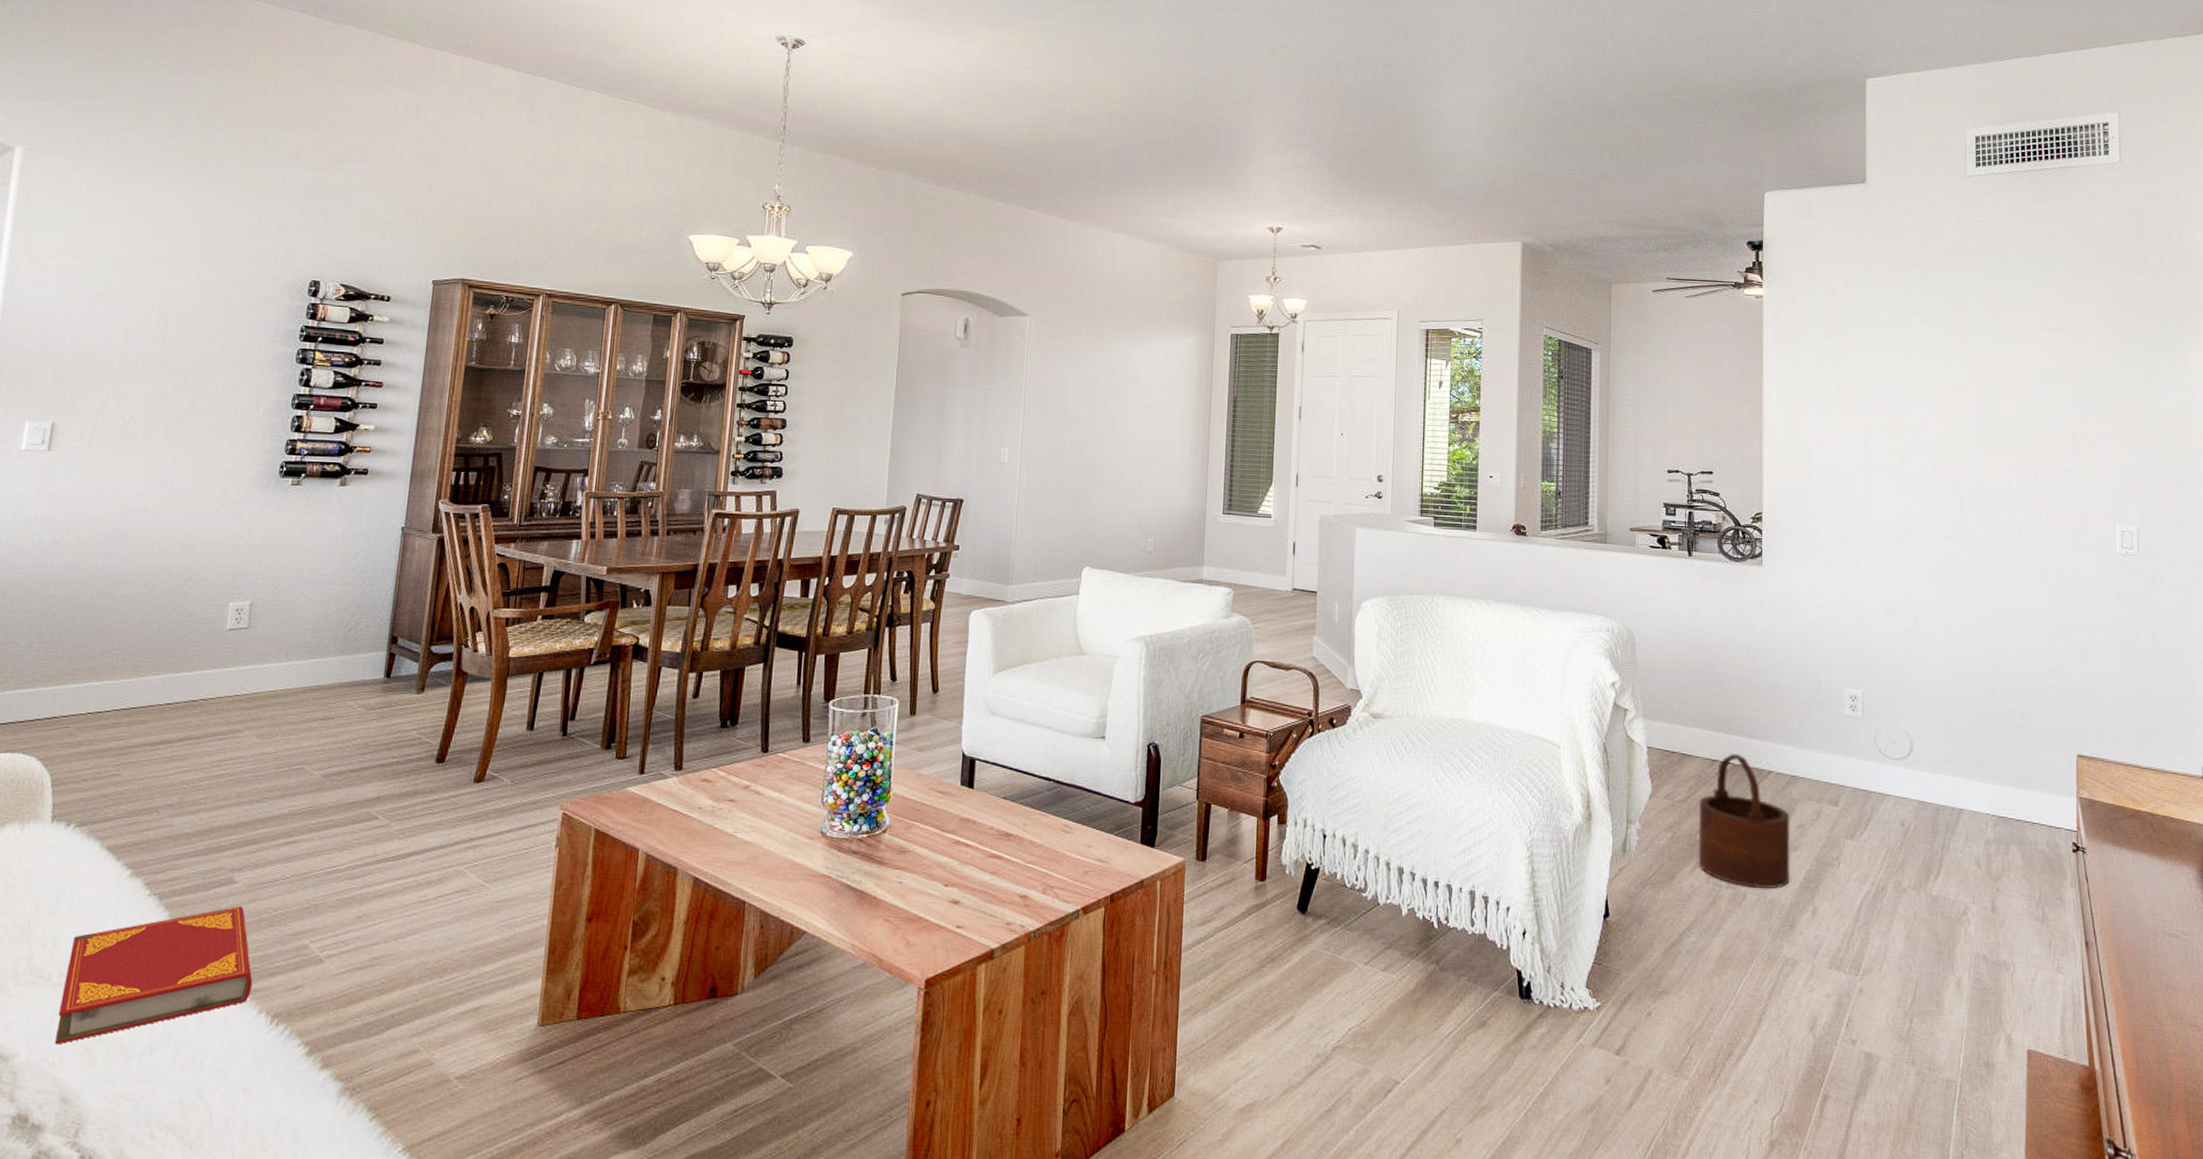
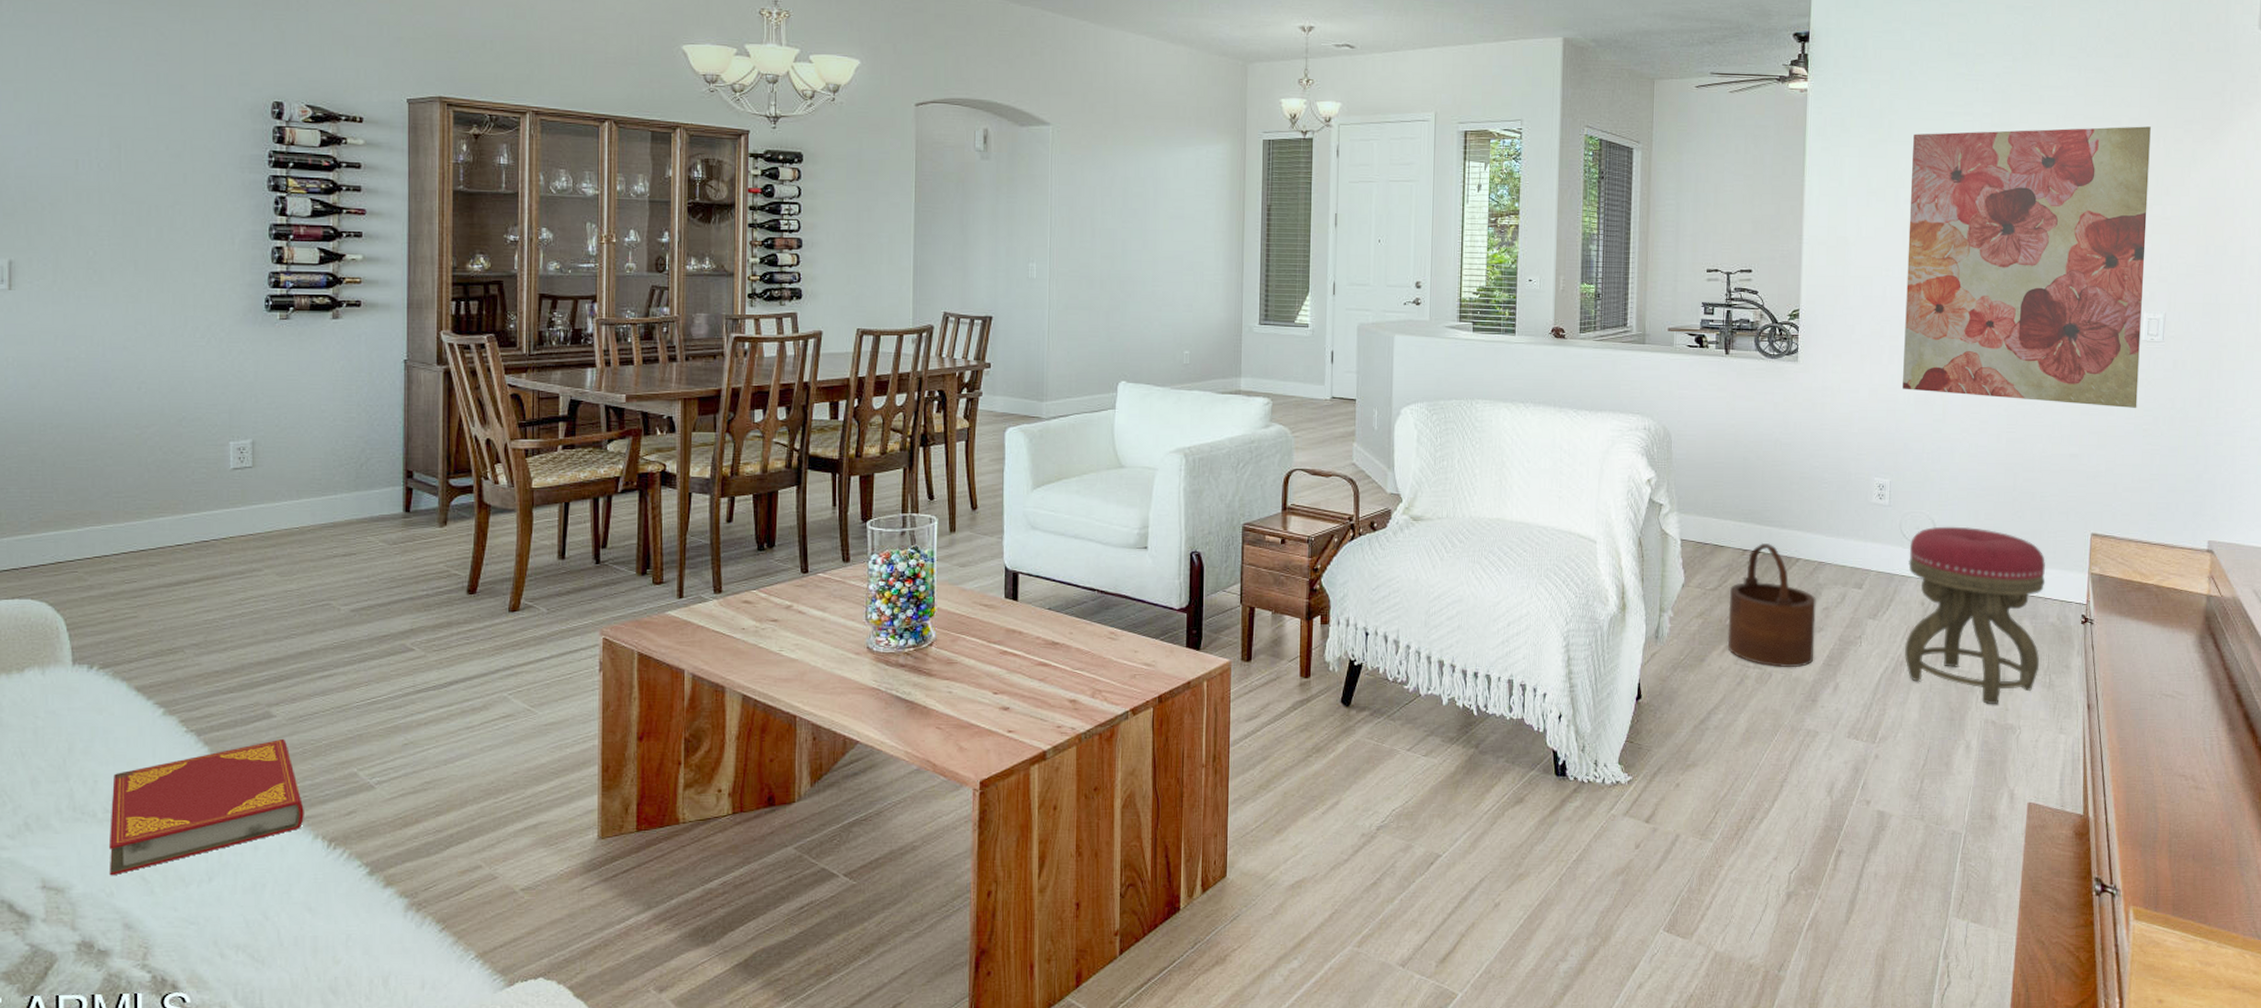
wall art: none [1870,338,2116,623] -> present [1903,126,2151,408]
stool: none [1885,741,2032,938] -> present [1905,526,2046,705]

